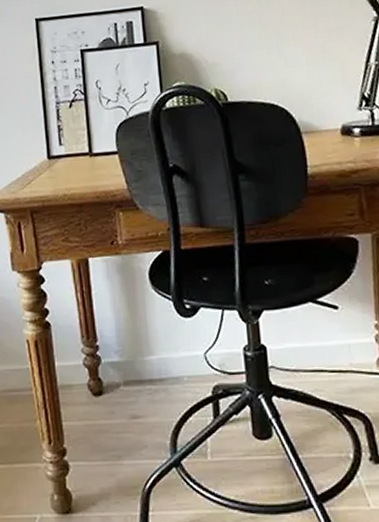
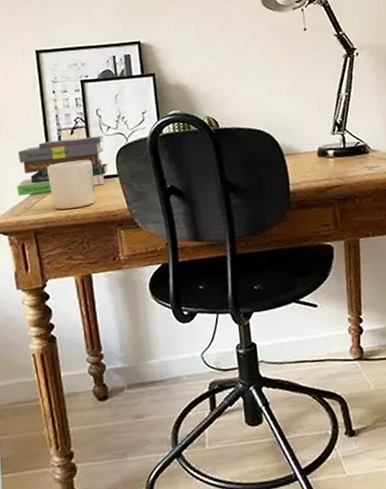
books: none [14,109,108,173] -> present [17,135,108,197]
mug: none [43,135,94,188] -> present [46,160,96,210]

